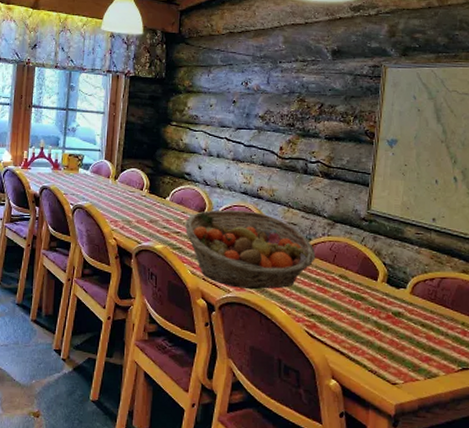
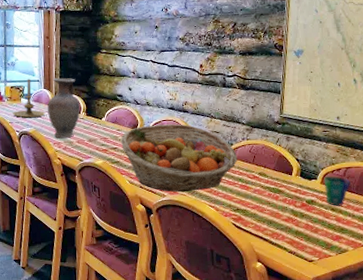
candle holder: none [68,147,105,191] -> present [12,79,46,118]
vase: none [107,148,144,217] -> present [47,77,81,139]
cup: none [414,285,446,322] -> present [324,175,352,206]

